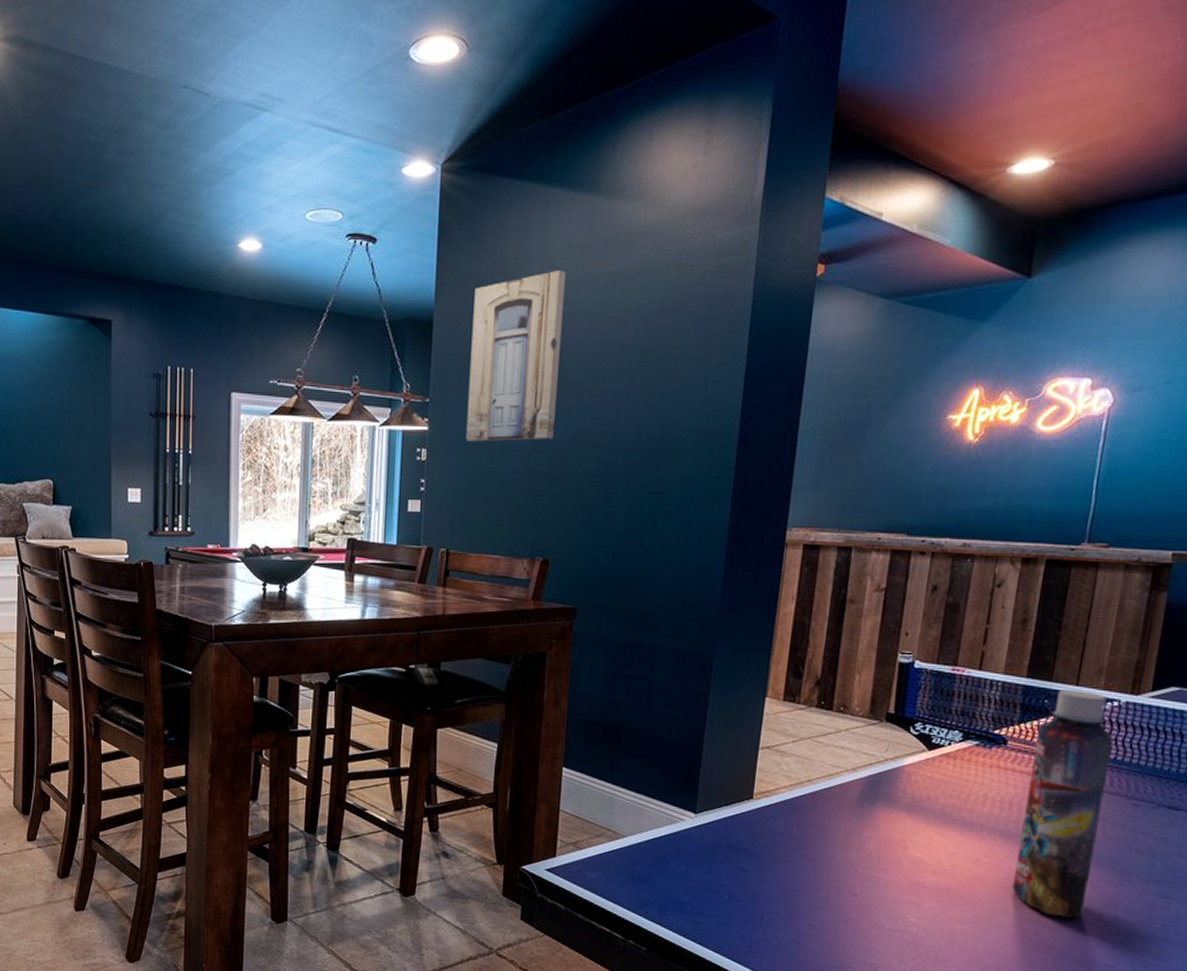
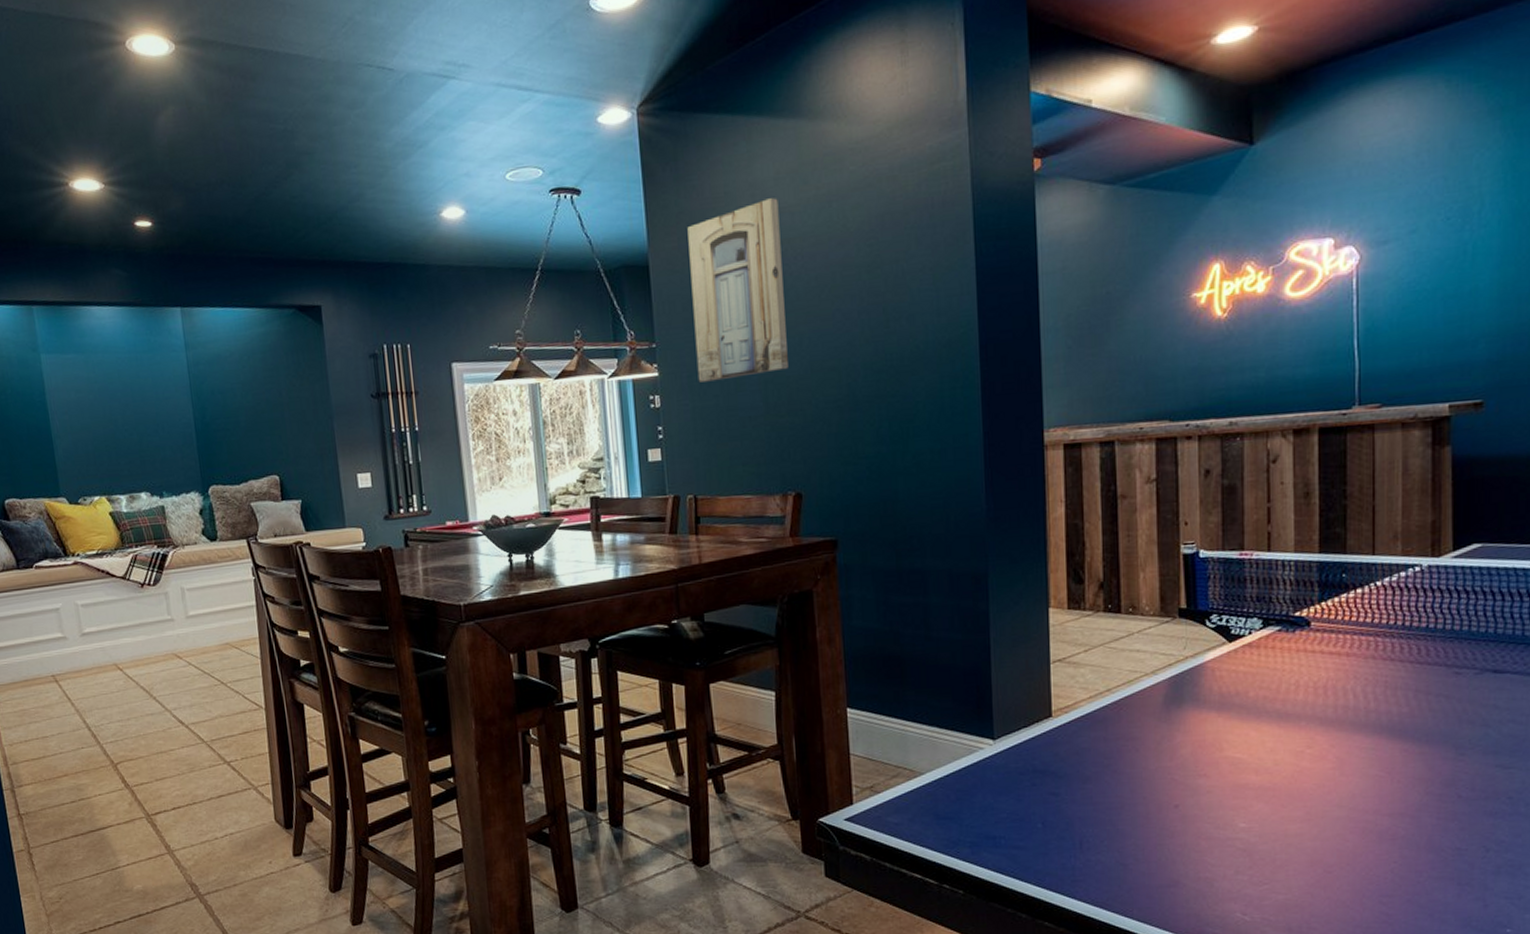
bottle: present [1012,690,1114,919] -> none [1340,559,1423,804]

